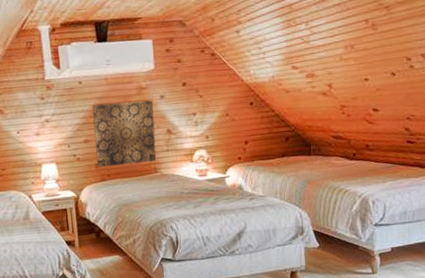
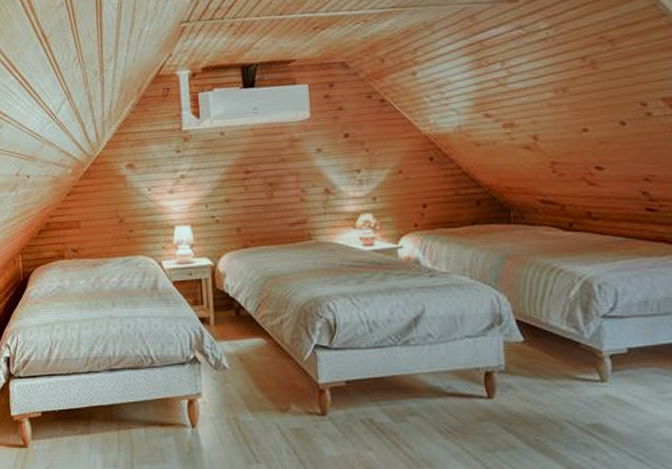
wall art: present [92,100,157,168] -> none [235,154,311,232]

